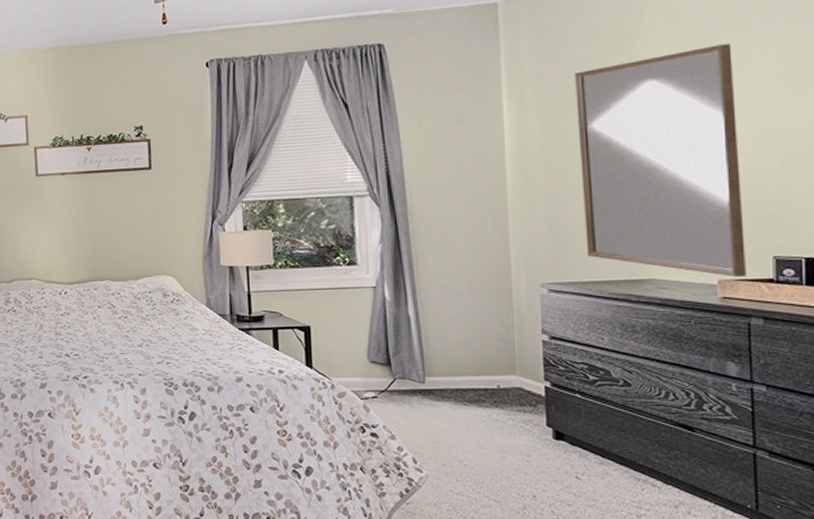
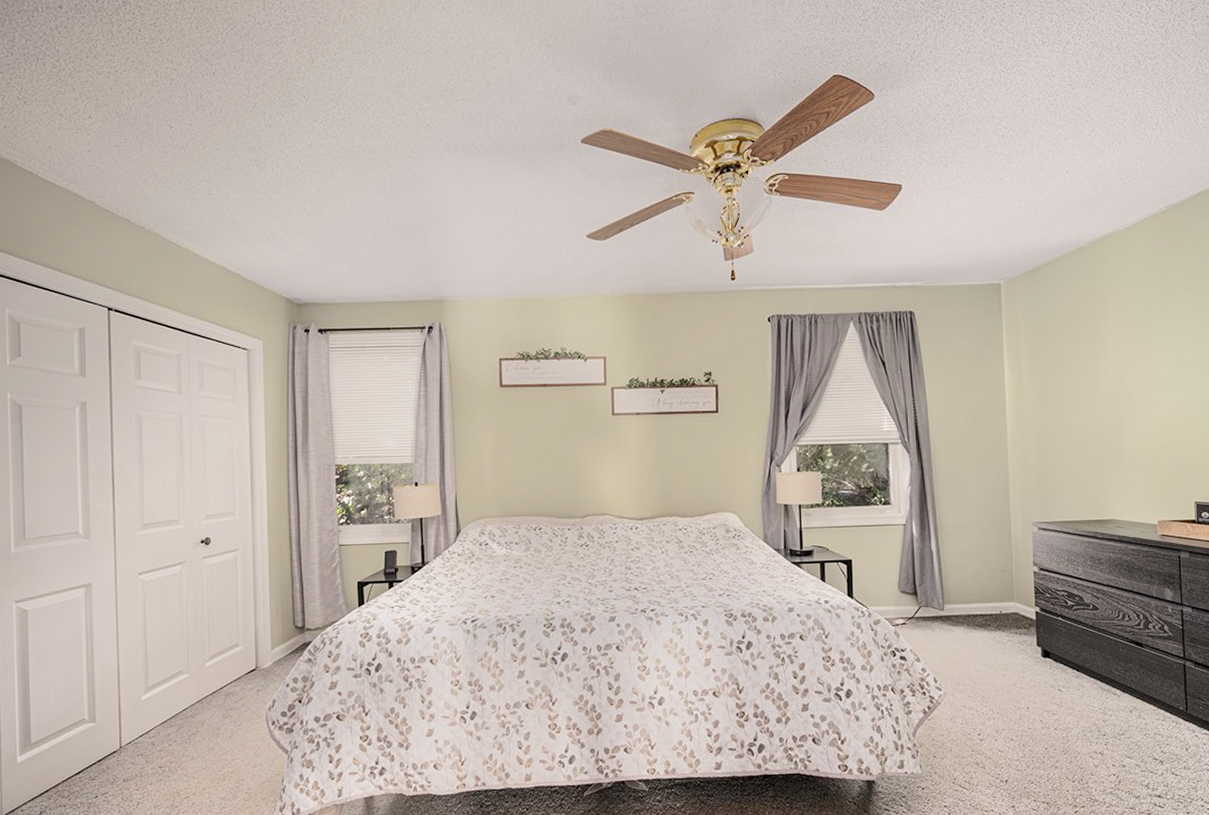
home mirror: present [575,43,746,277] -> none [1057,330,1177,518]

